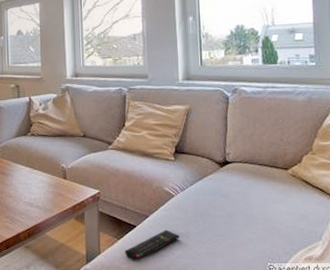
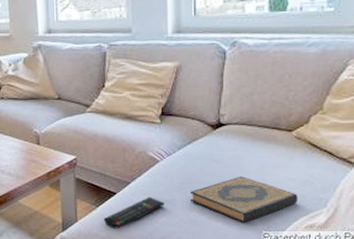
hardback book: none [202,210,297,255] -> present [189,175,298,223]

